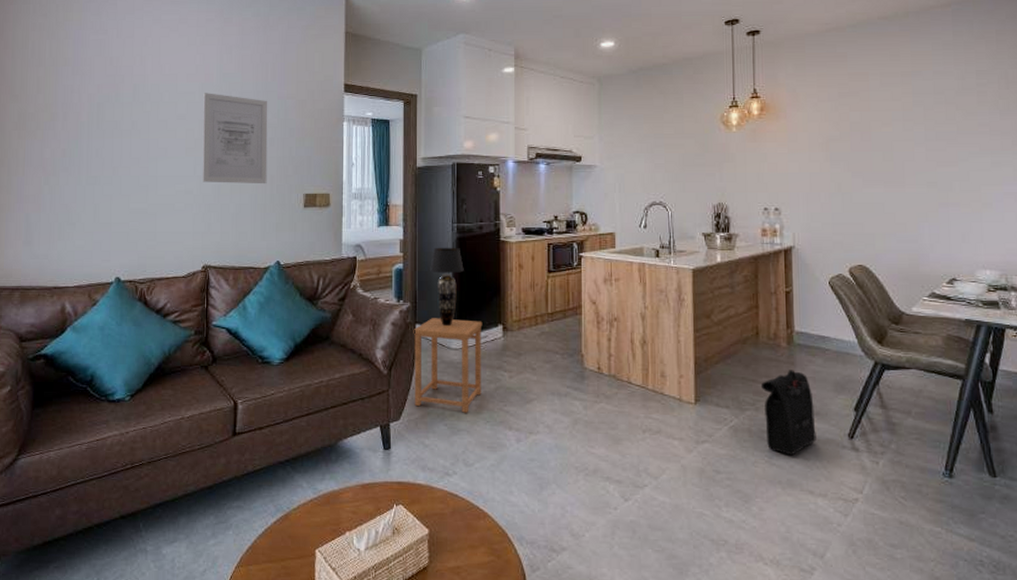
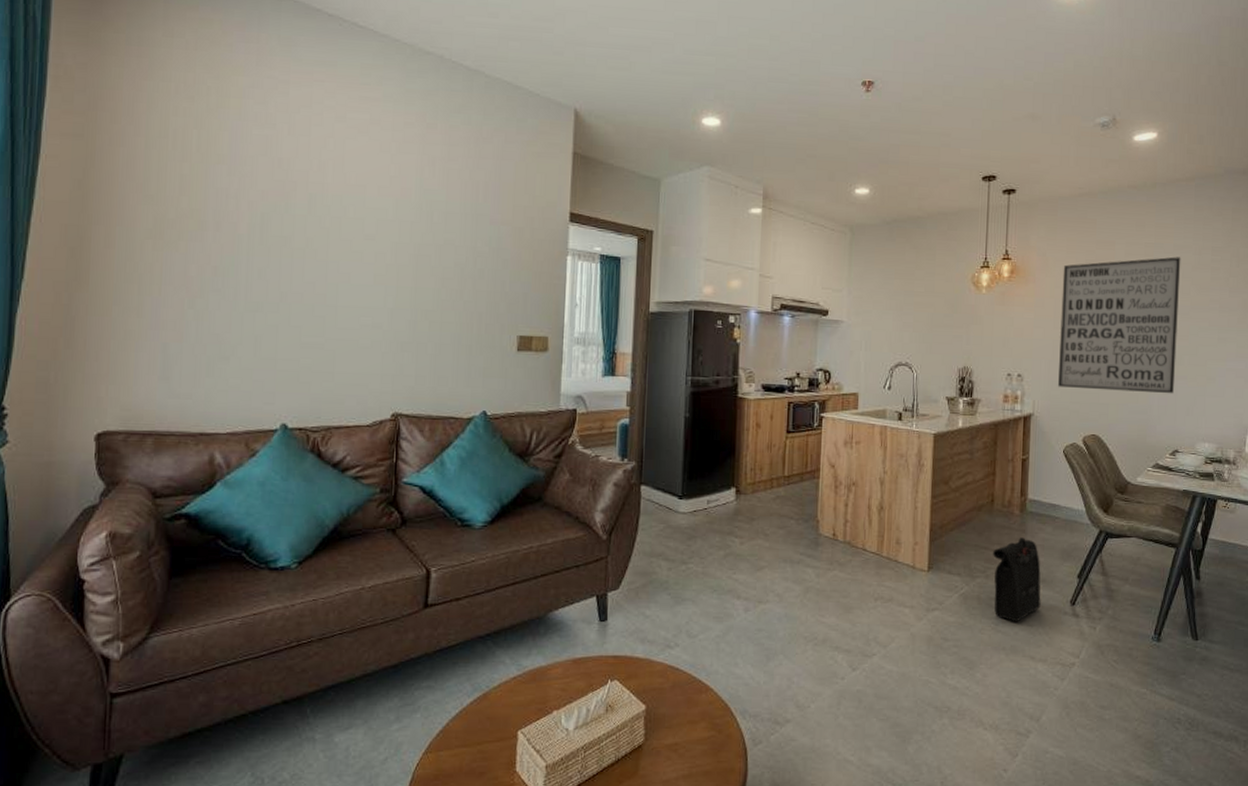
wall art: present [202,93,268,184] -> none [395,210,478,323]
side table: present [413,318,483,413] -> none [635,479,714,581]
table lamp: present [430,247,464,327] -> none [659,401,697,489]
wall art: none [815,83,947,221] -> present [1058,256,1181,394]

